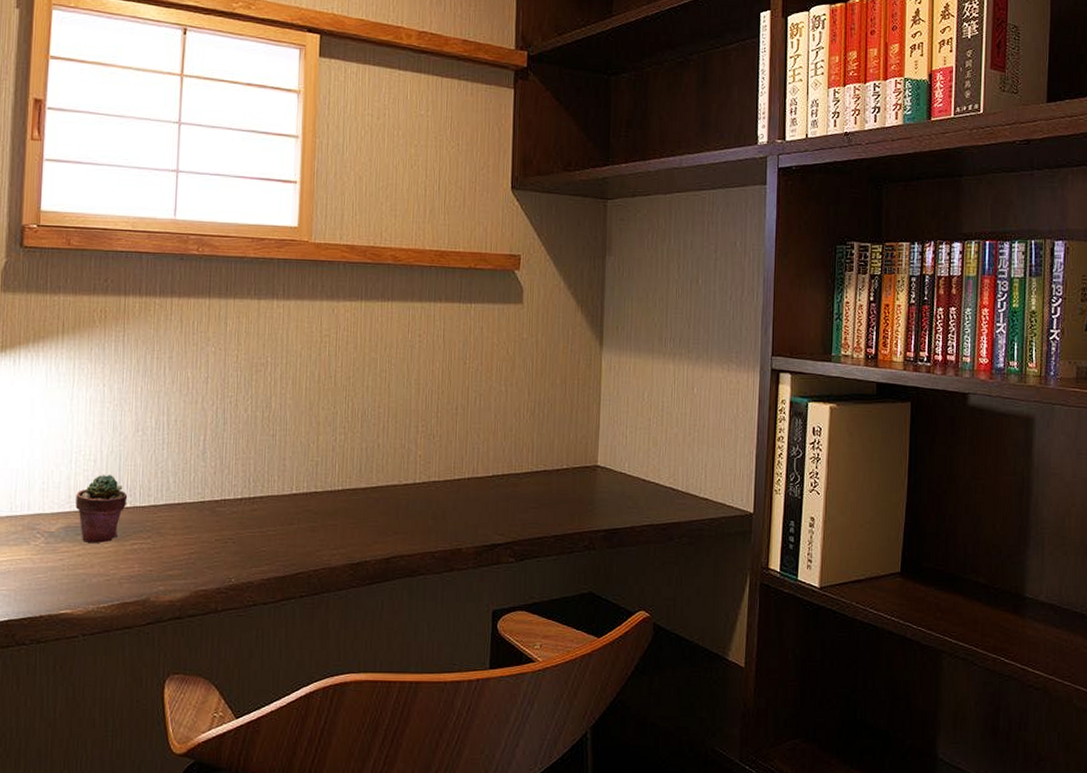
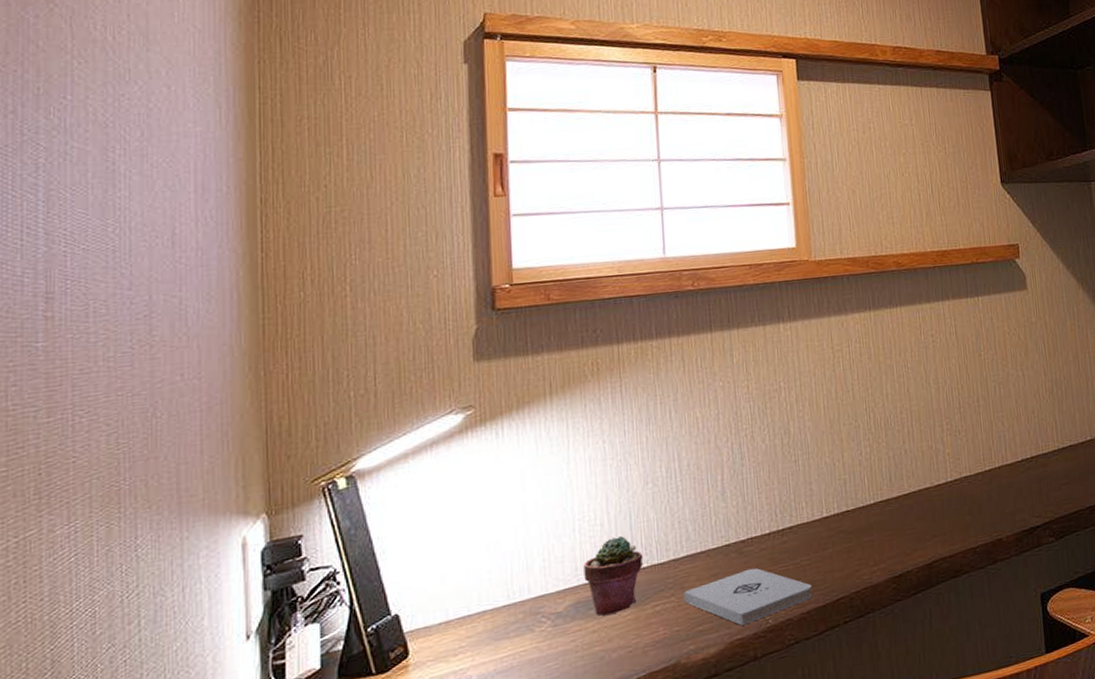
notepad: none [159,528,274,579] -> present [684,568,813,626]

